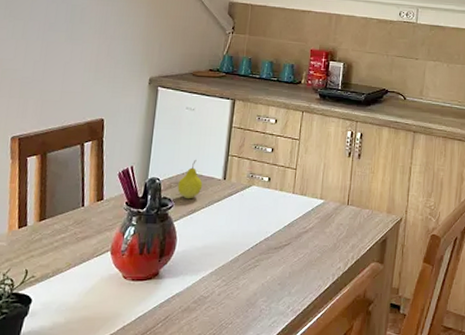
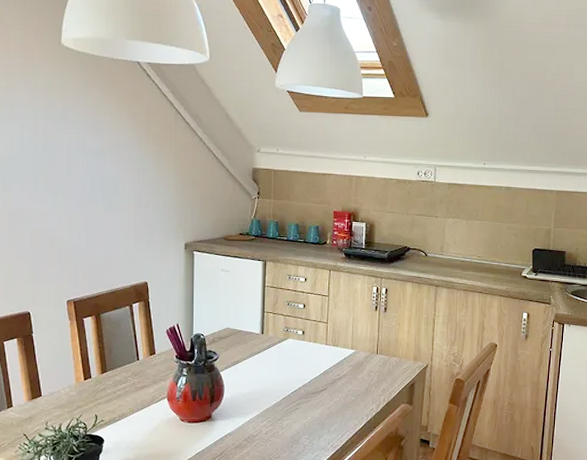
fruit: present [177,160,203,199] -> none [221,317,243,352]

